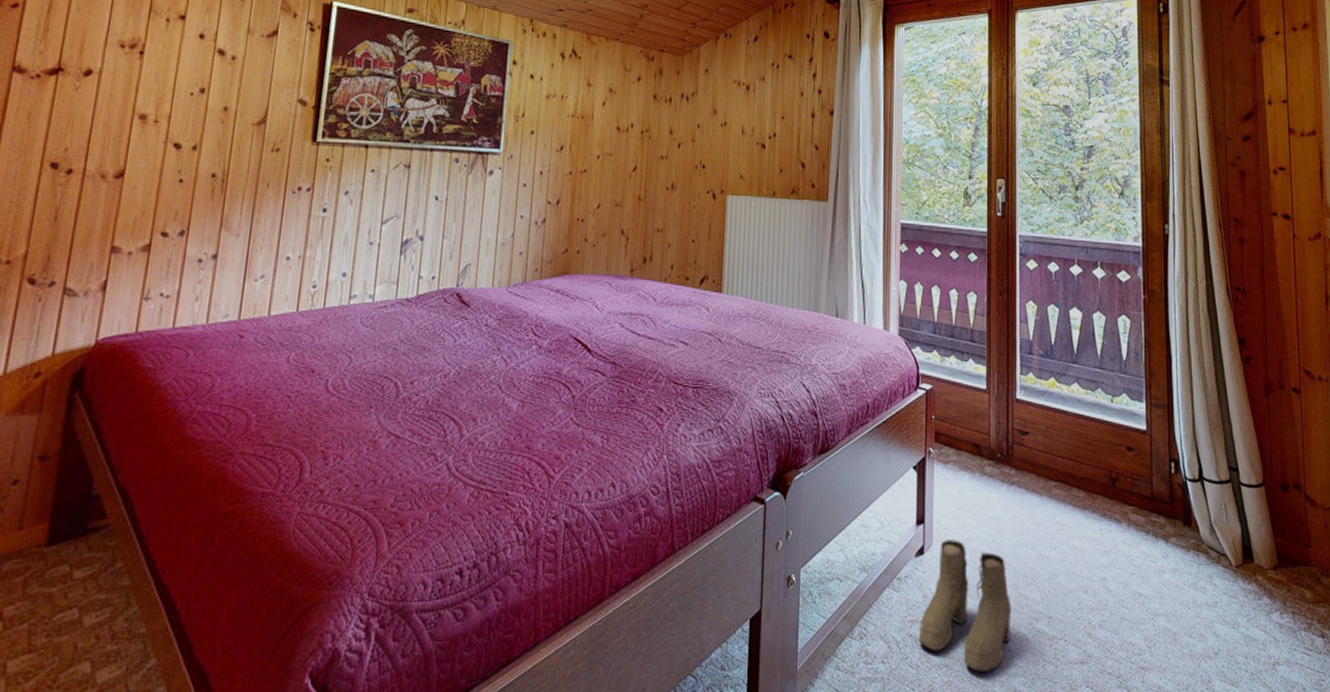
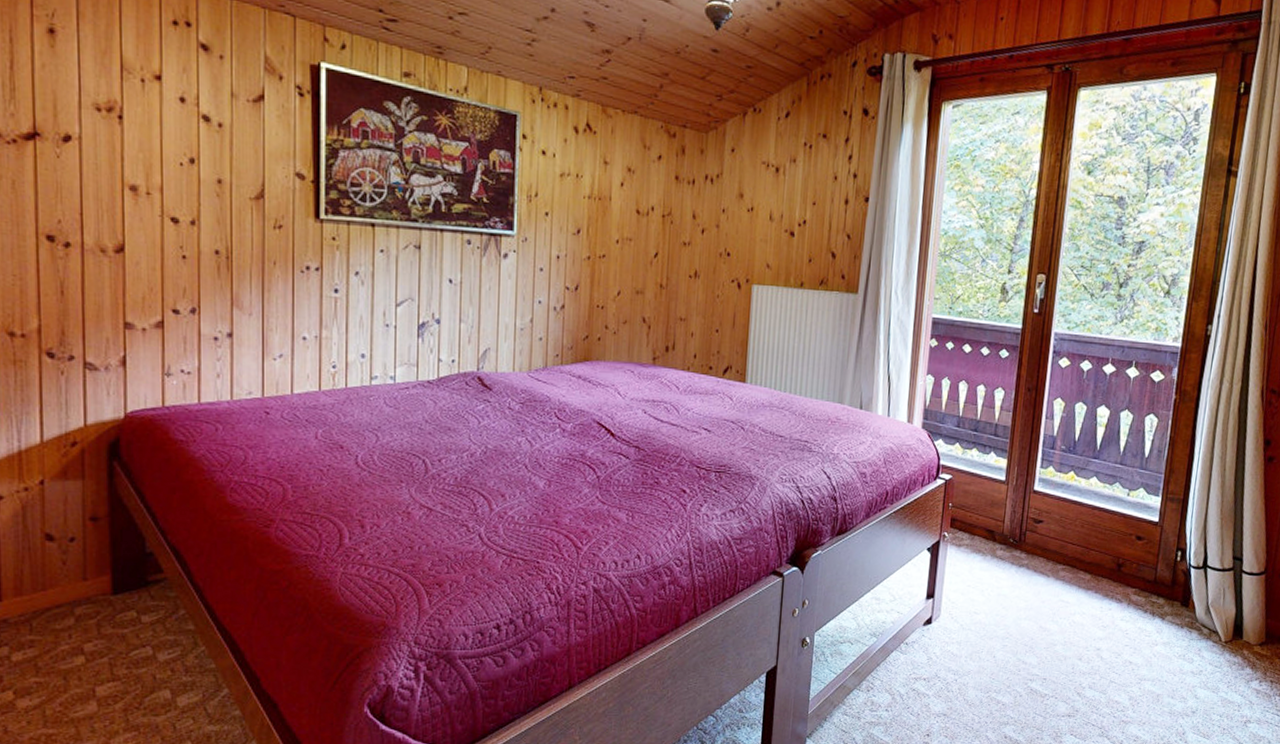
boots: present [918,539,1012,673] -> none [920,612,1010,721]

